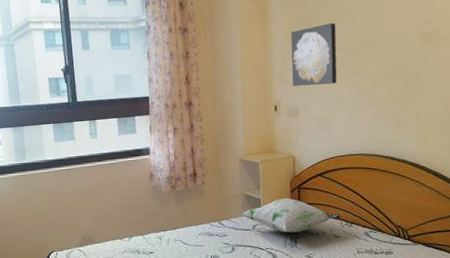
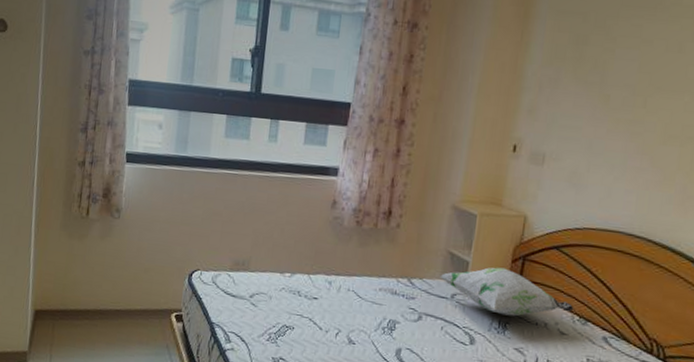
wall art: present [290,23,337,86] -> none [544,48,623,131]

